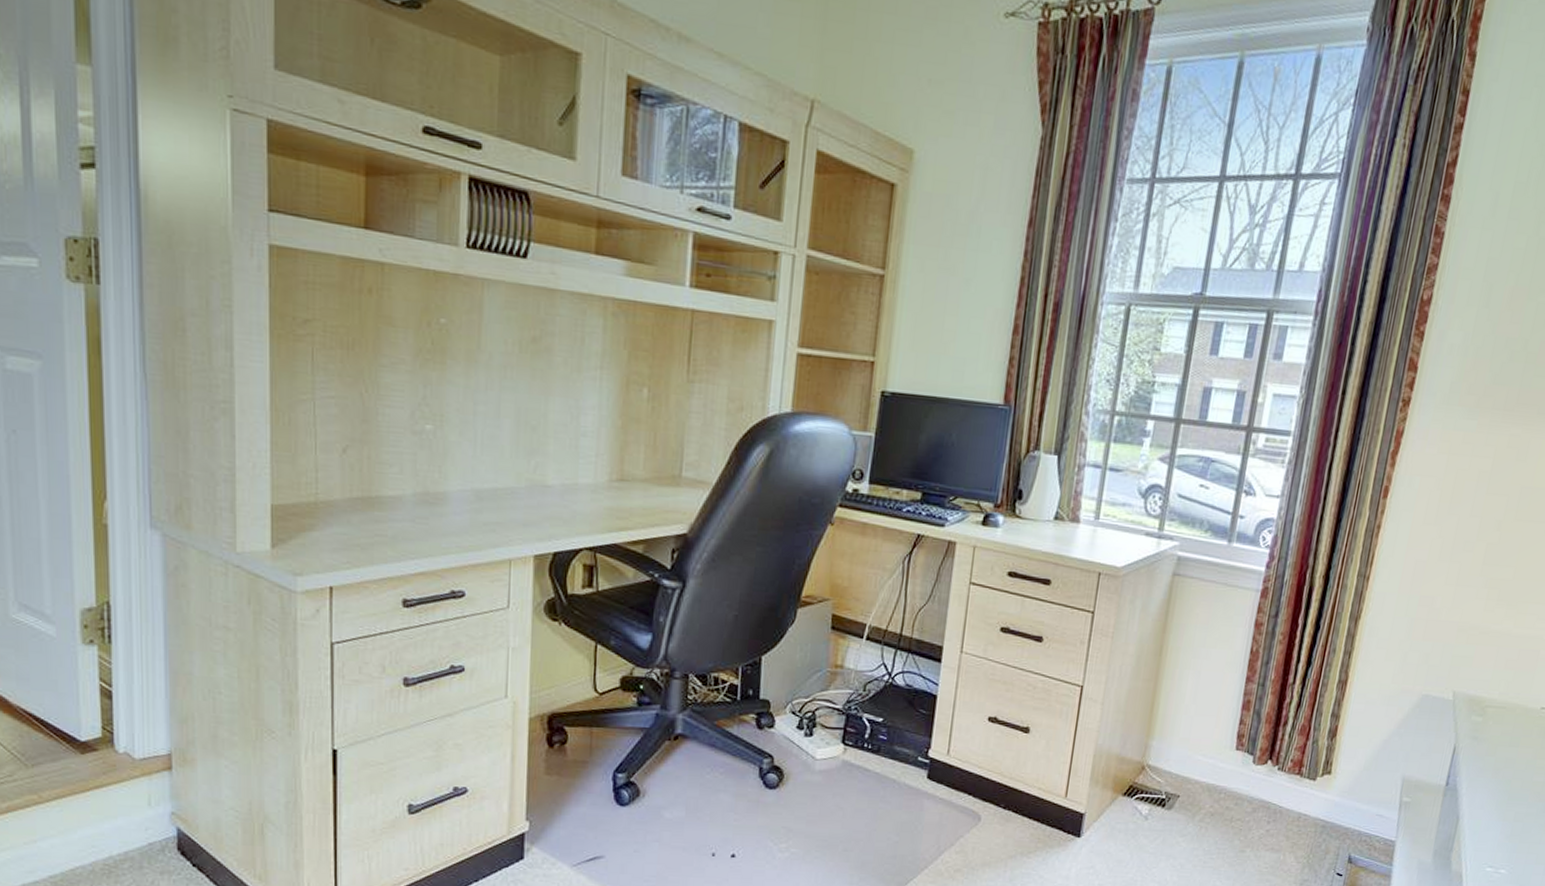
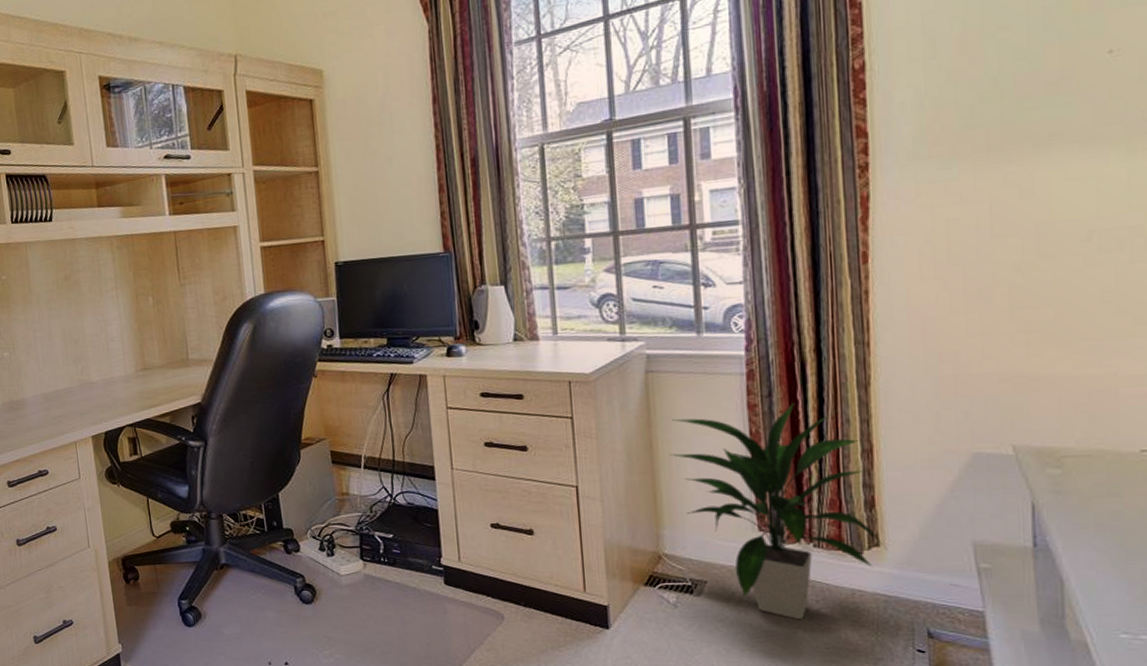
indoor plant: none [1175,626,1338,840] -> present [669,402,886,620]

